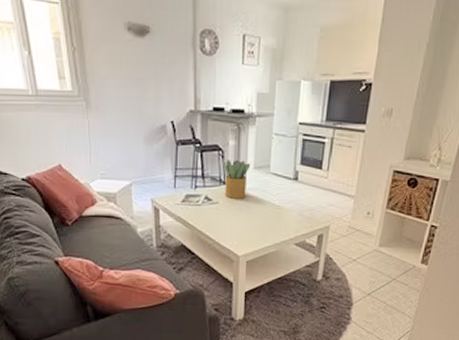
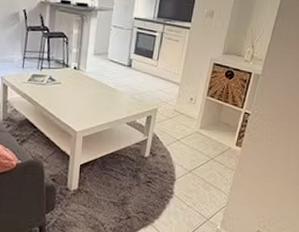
potted plant: present [223,159,251,199] -> none [67,46,91,81]

